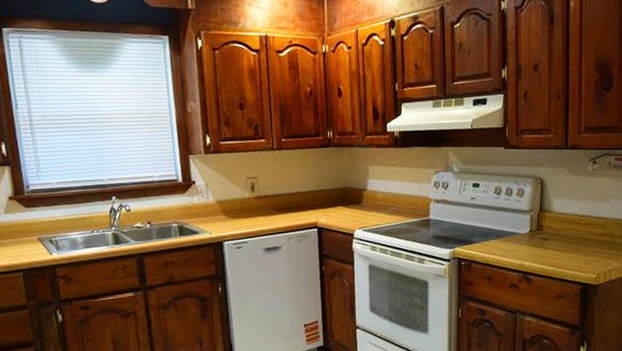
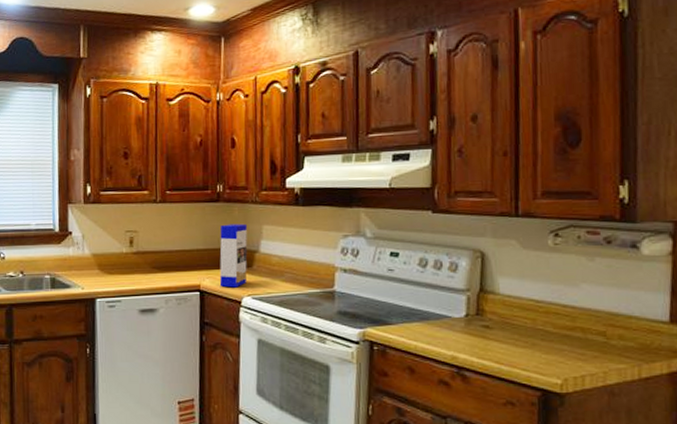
cereal box: none [332,165,358,223] -> present [219,224,248,288]

